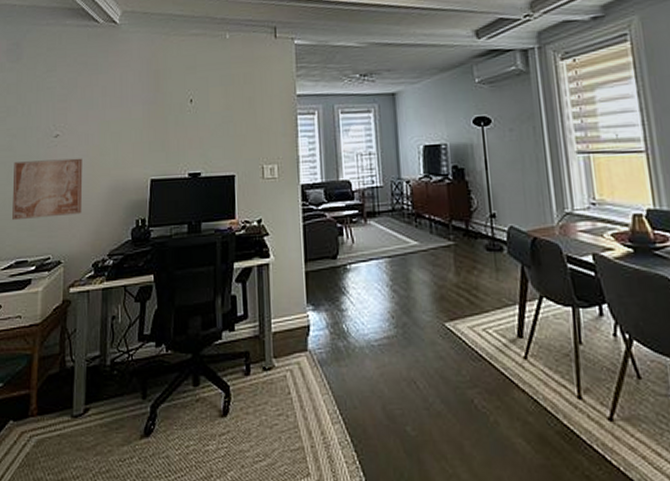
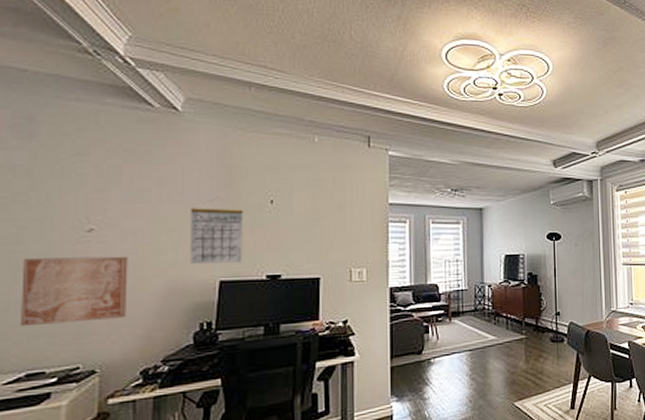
calendar: none [127,103,169,164] -> present [189,200,244,264]

